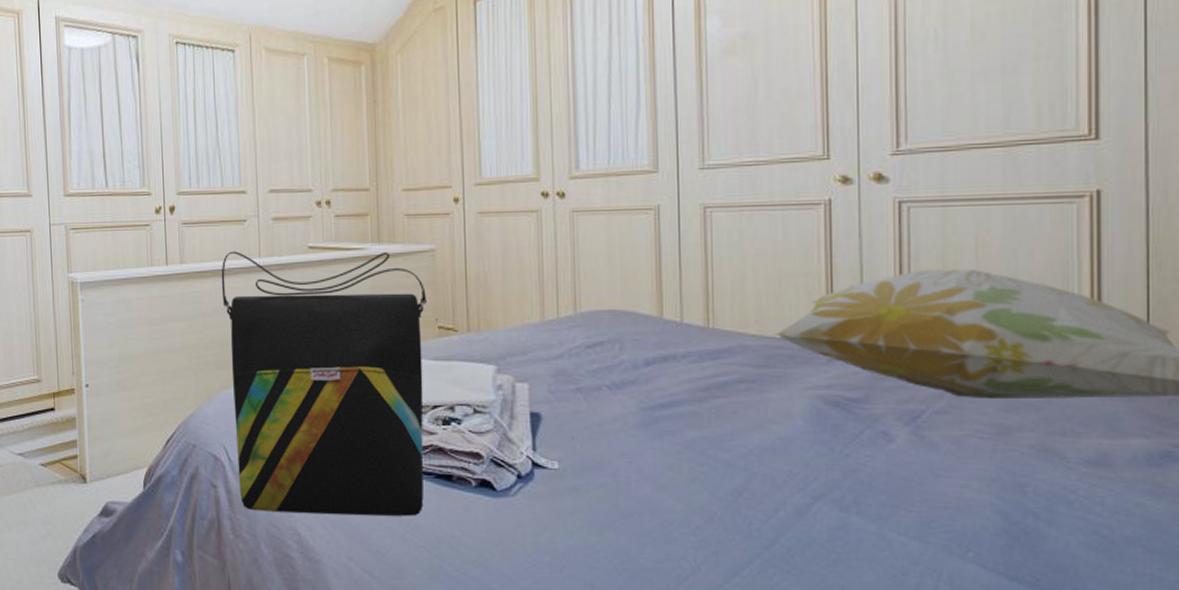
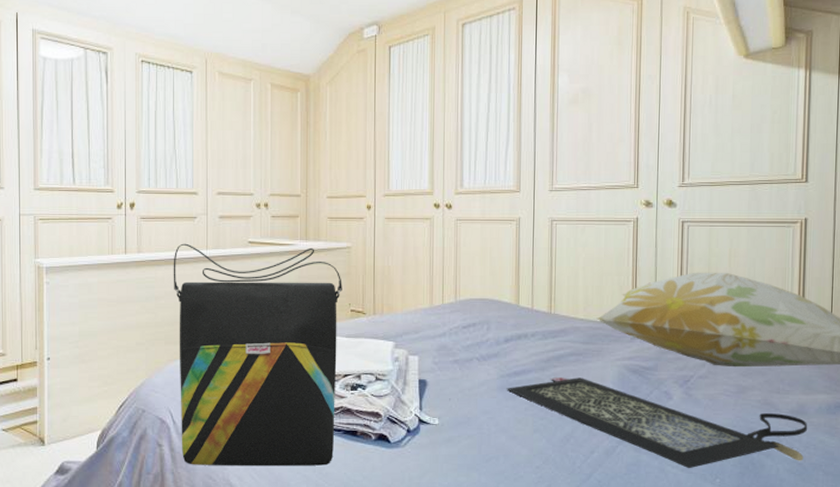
clutch bag: none [649,410,1116,537] -> present [506,376,808,469]

